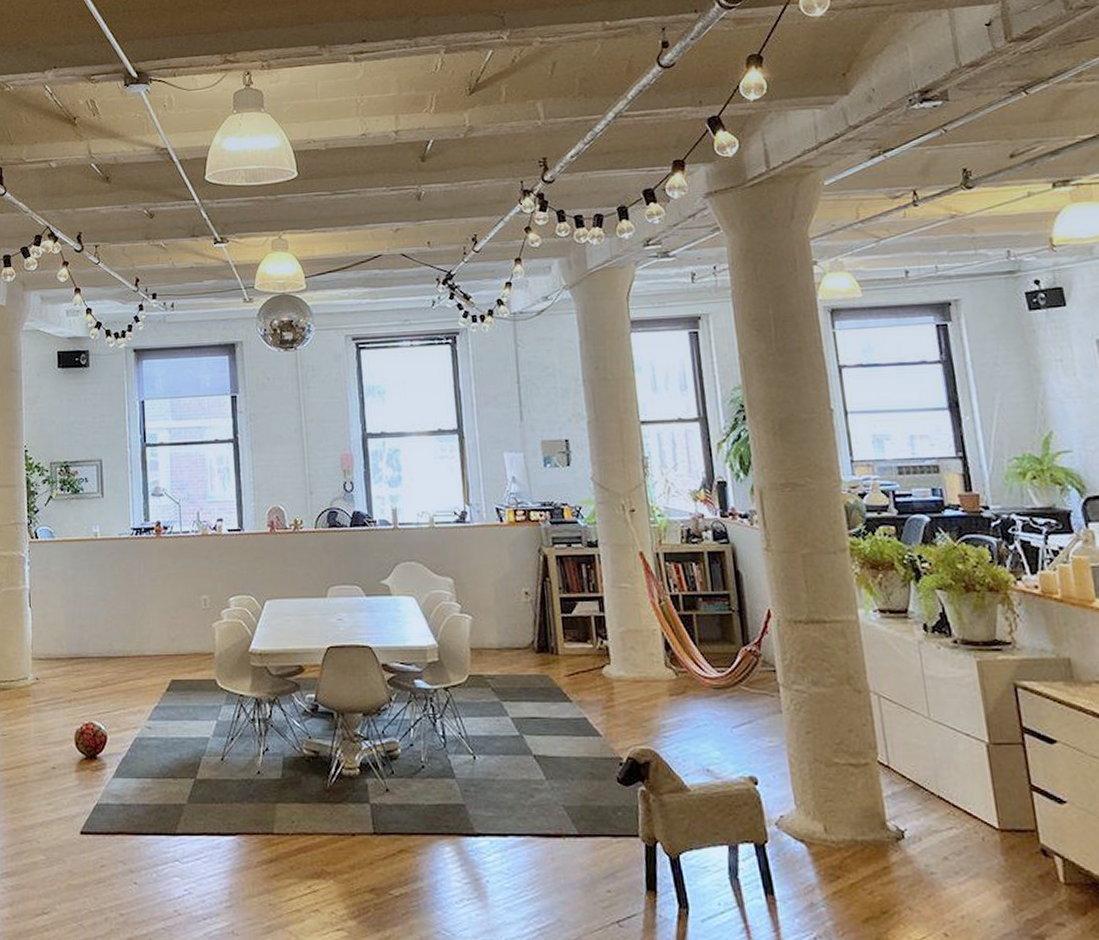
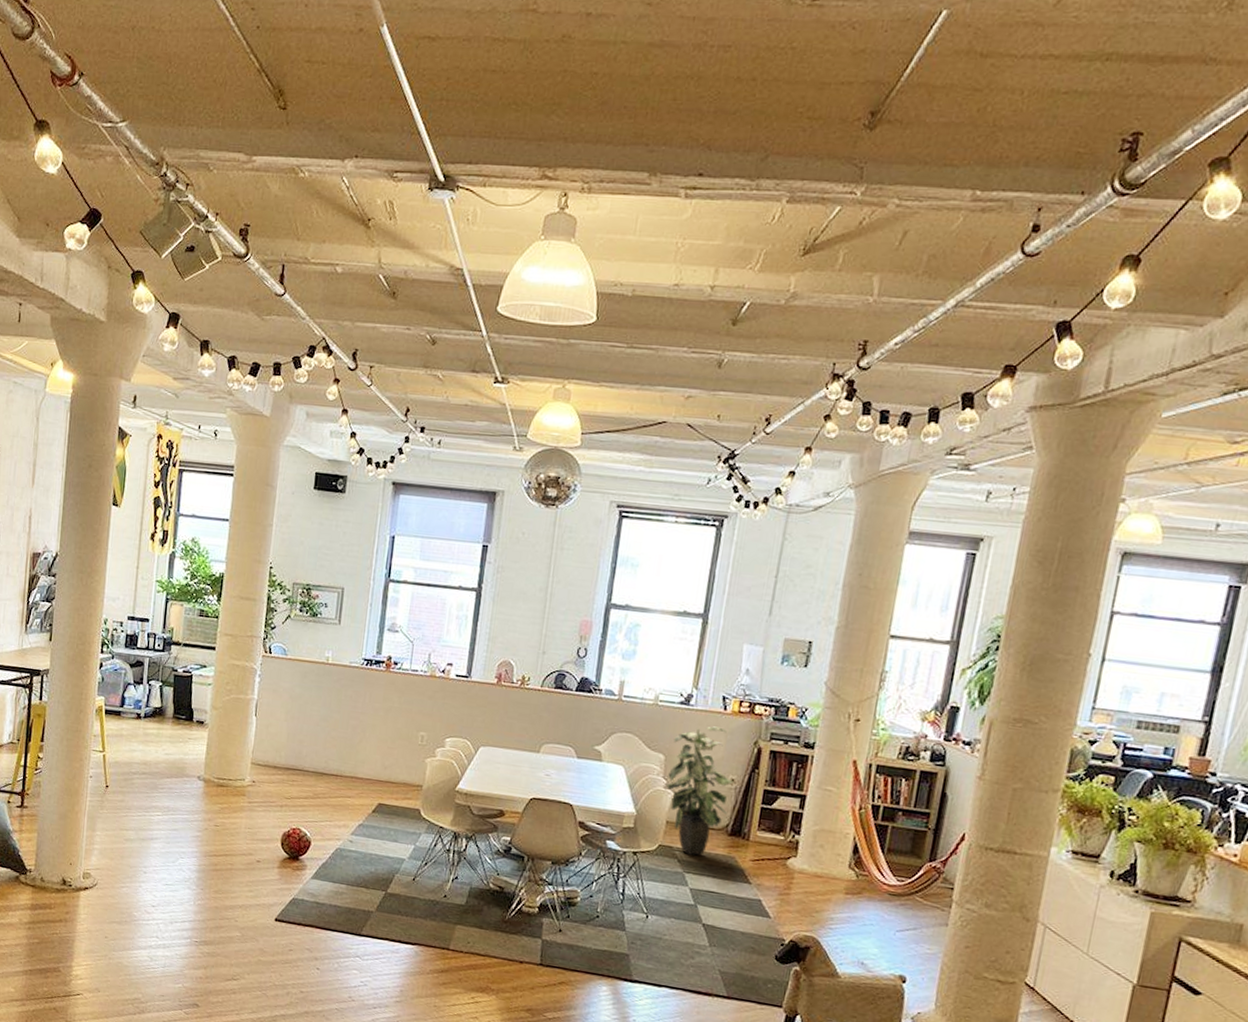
indoor plant: none [458,540,529,681] -> present [665,726,735,856]

